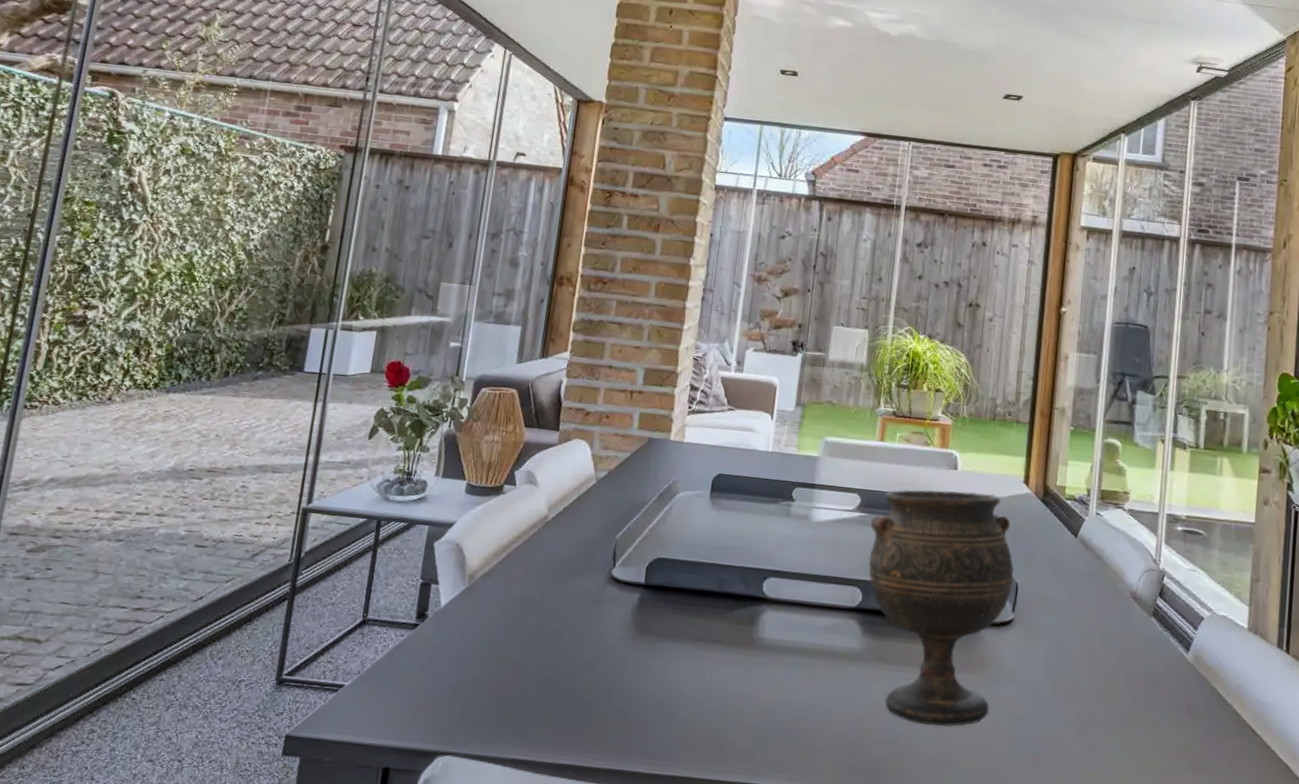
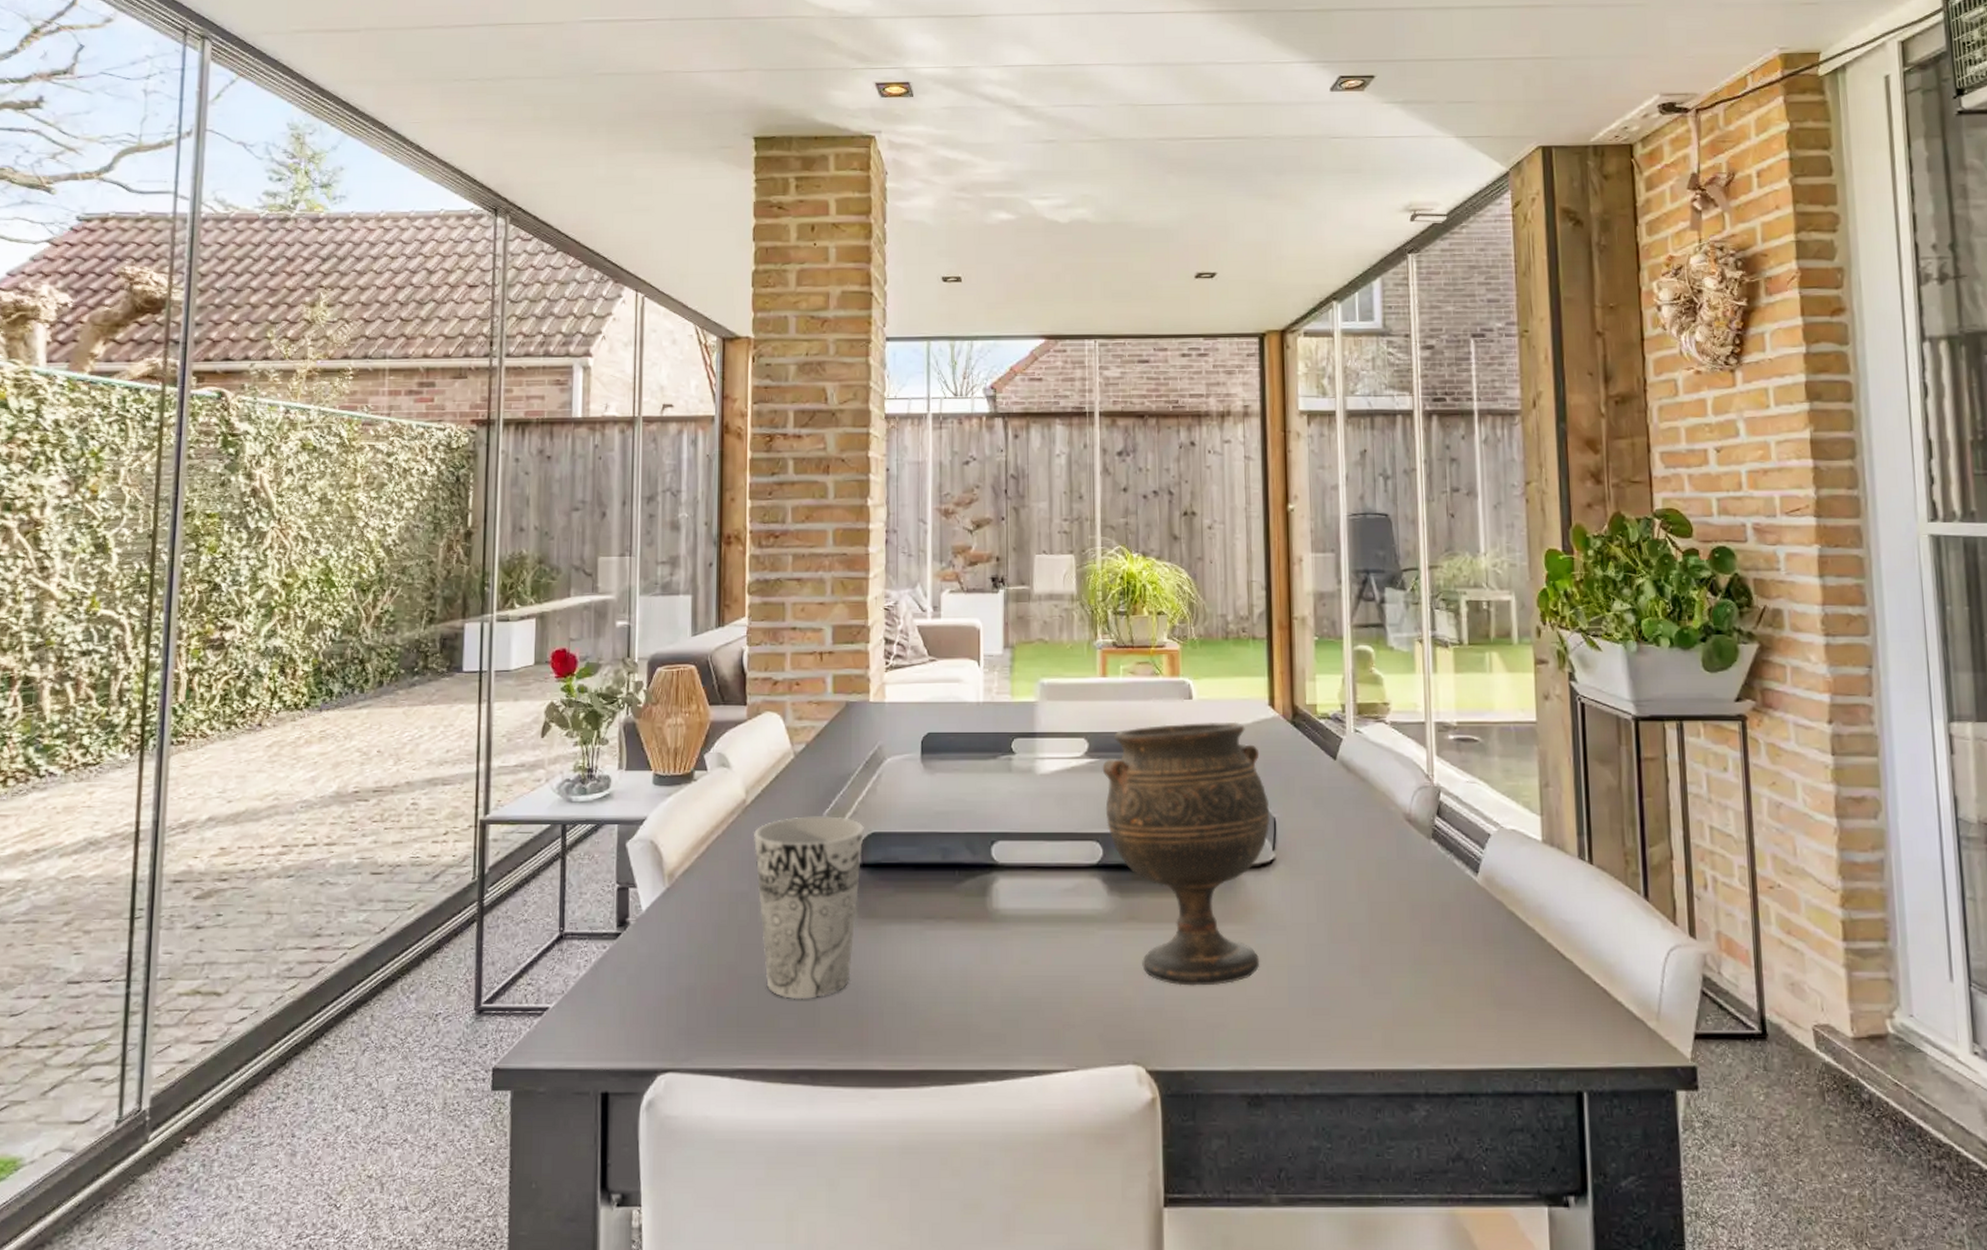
cup: none [546,536,652,702] -> present [754,816,864,999]

